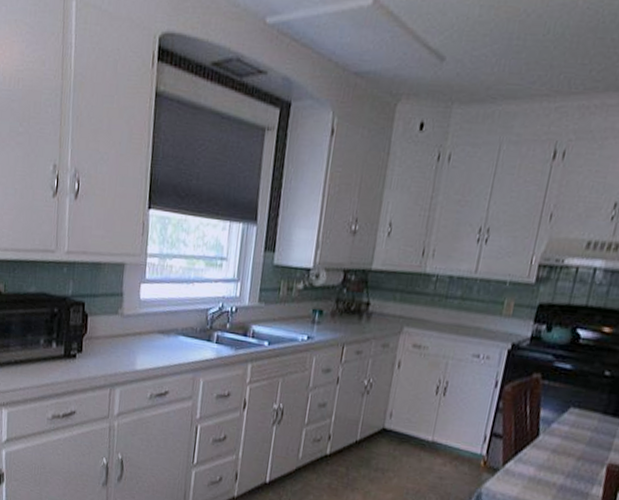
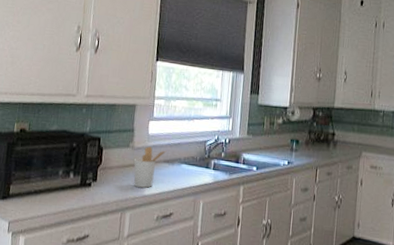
utensil holder: none [123,314,161,362] -> present [133,146,167,188]

